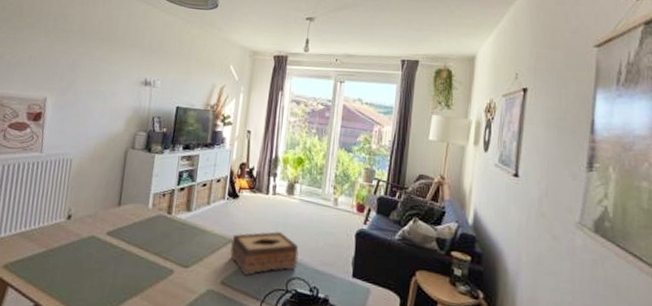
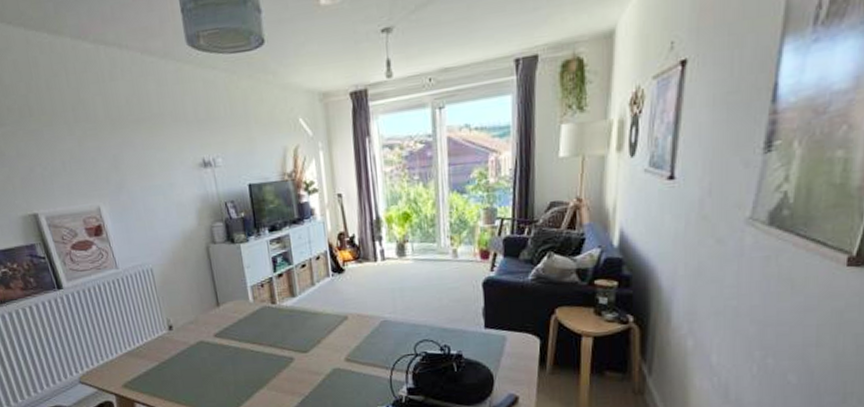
tissue box: present [230,231,299,276] -> none [347,298,423,348]

